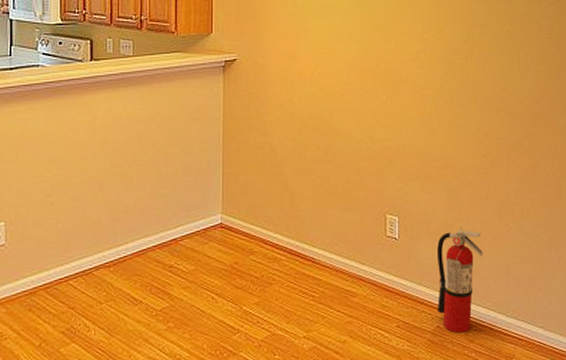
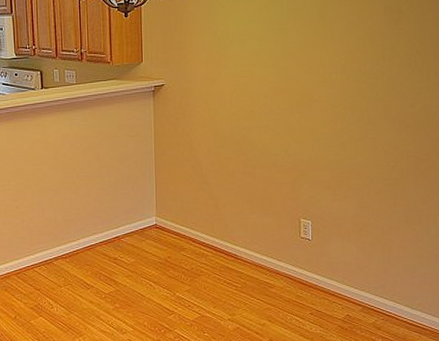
fire extinguisher: present [436,227,484,333] -> none [347,231,391,321]

